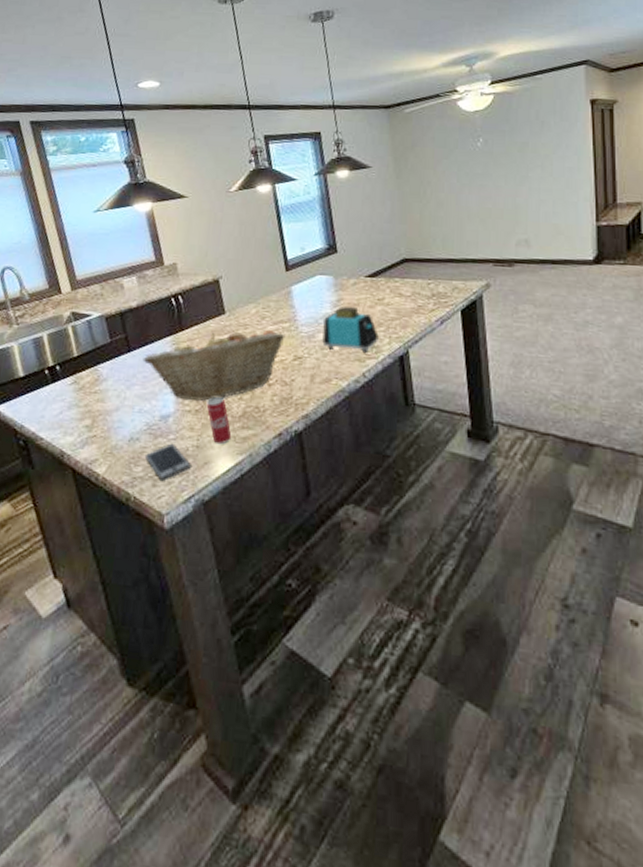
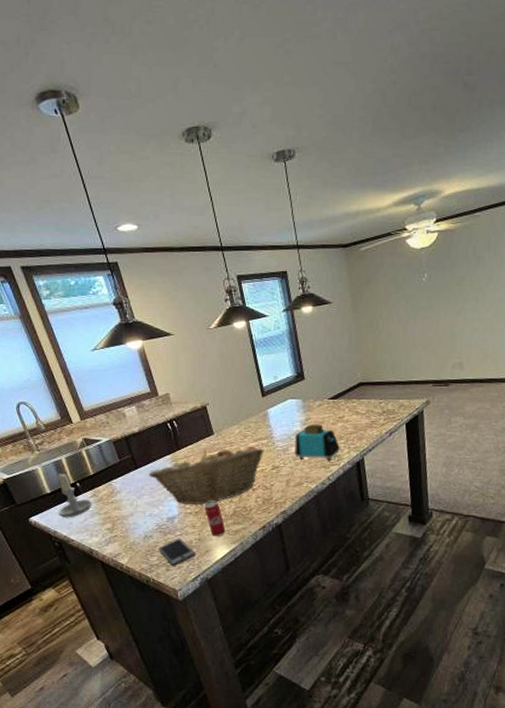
candle: none [28,352,72,410] -> present [58,473,92,518]

